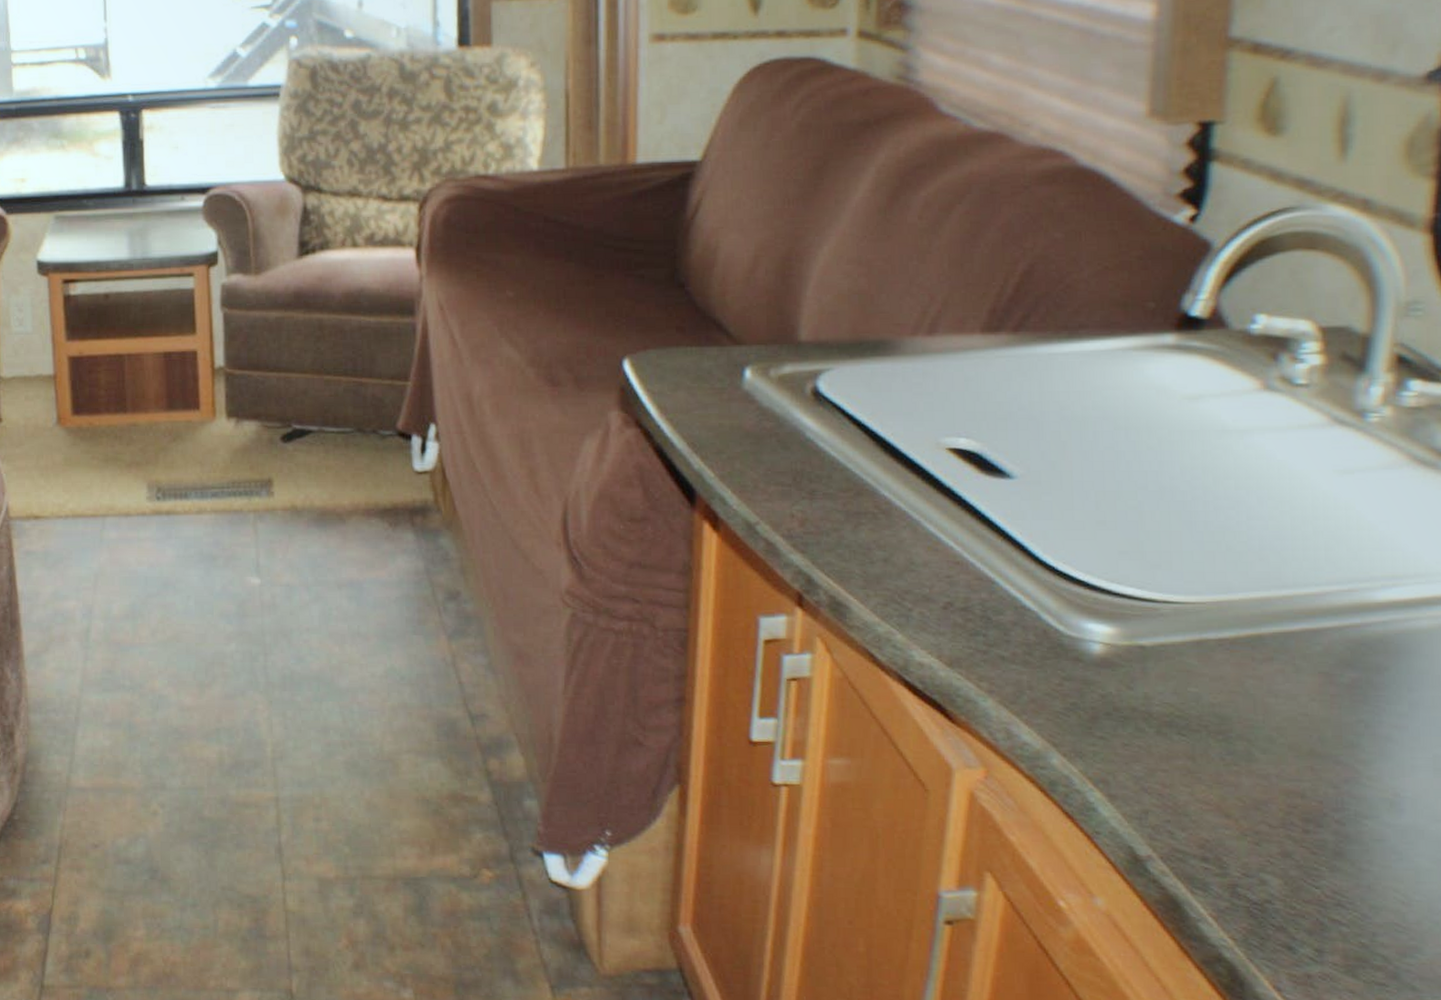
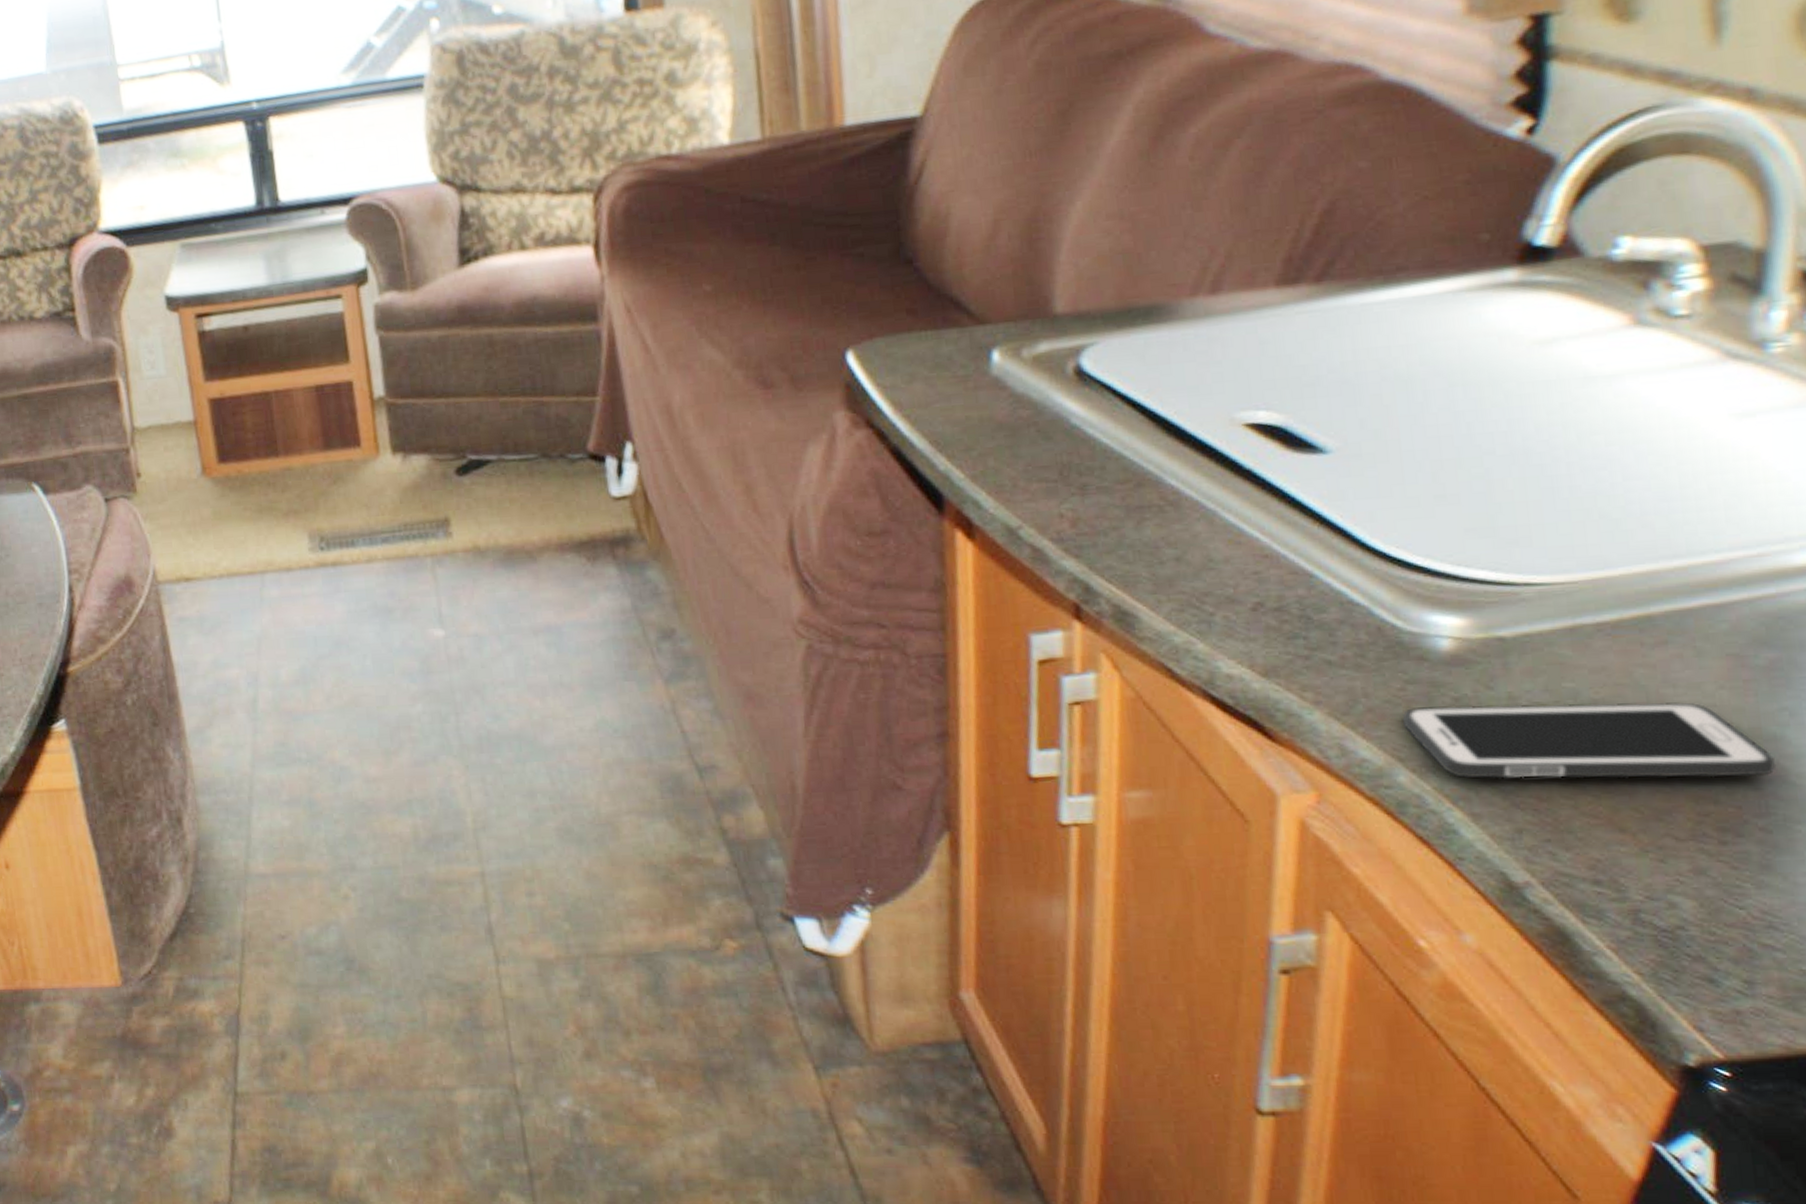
cell phone: none [1059,701,1352,777] -> present [1403,702,1777,779]

